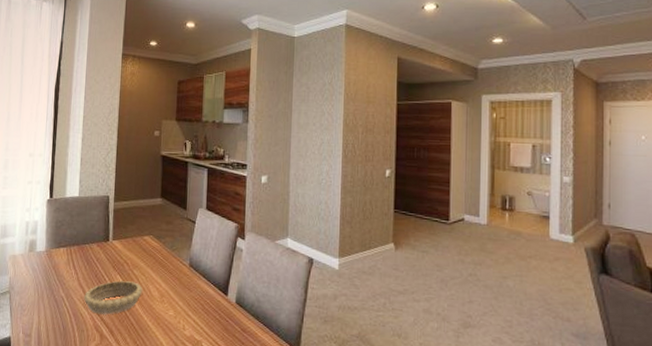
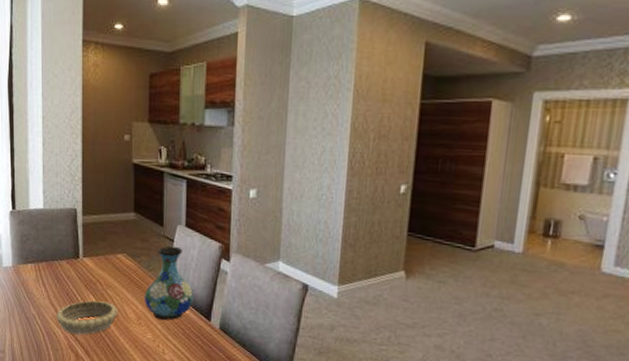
vase: none [168,227,213,297] -> present [144,245,194,321]

